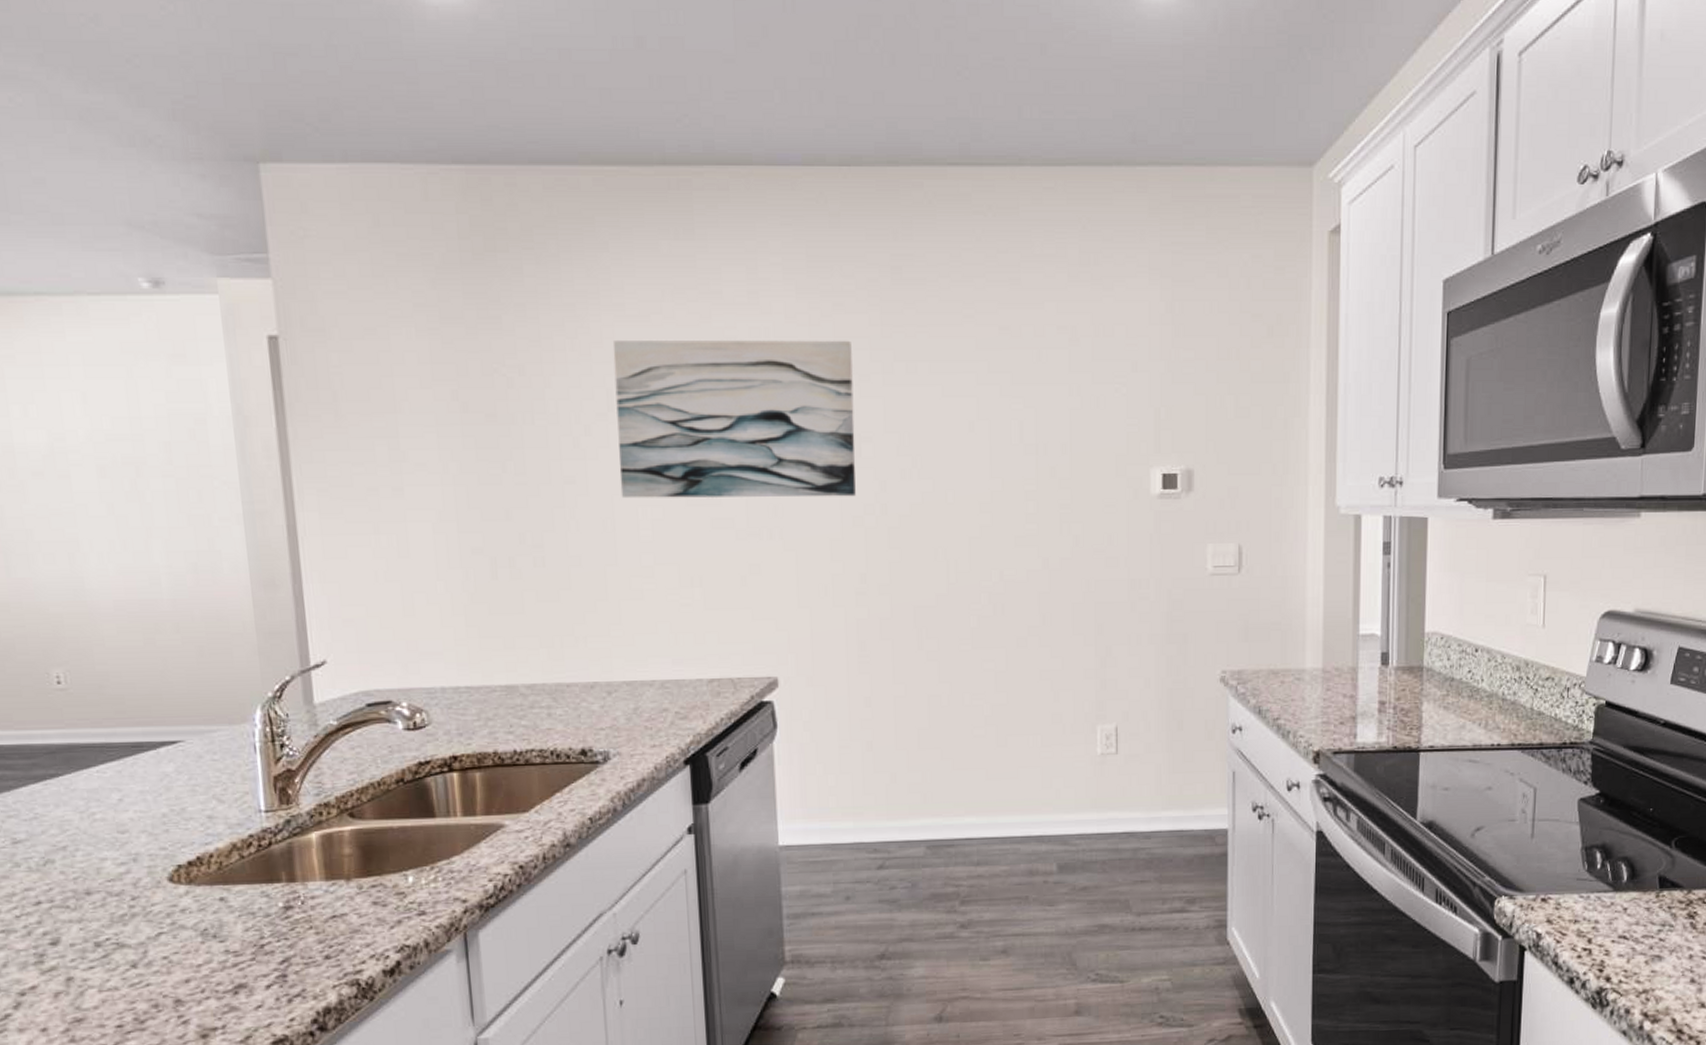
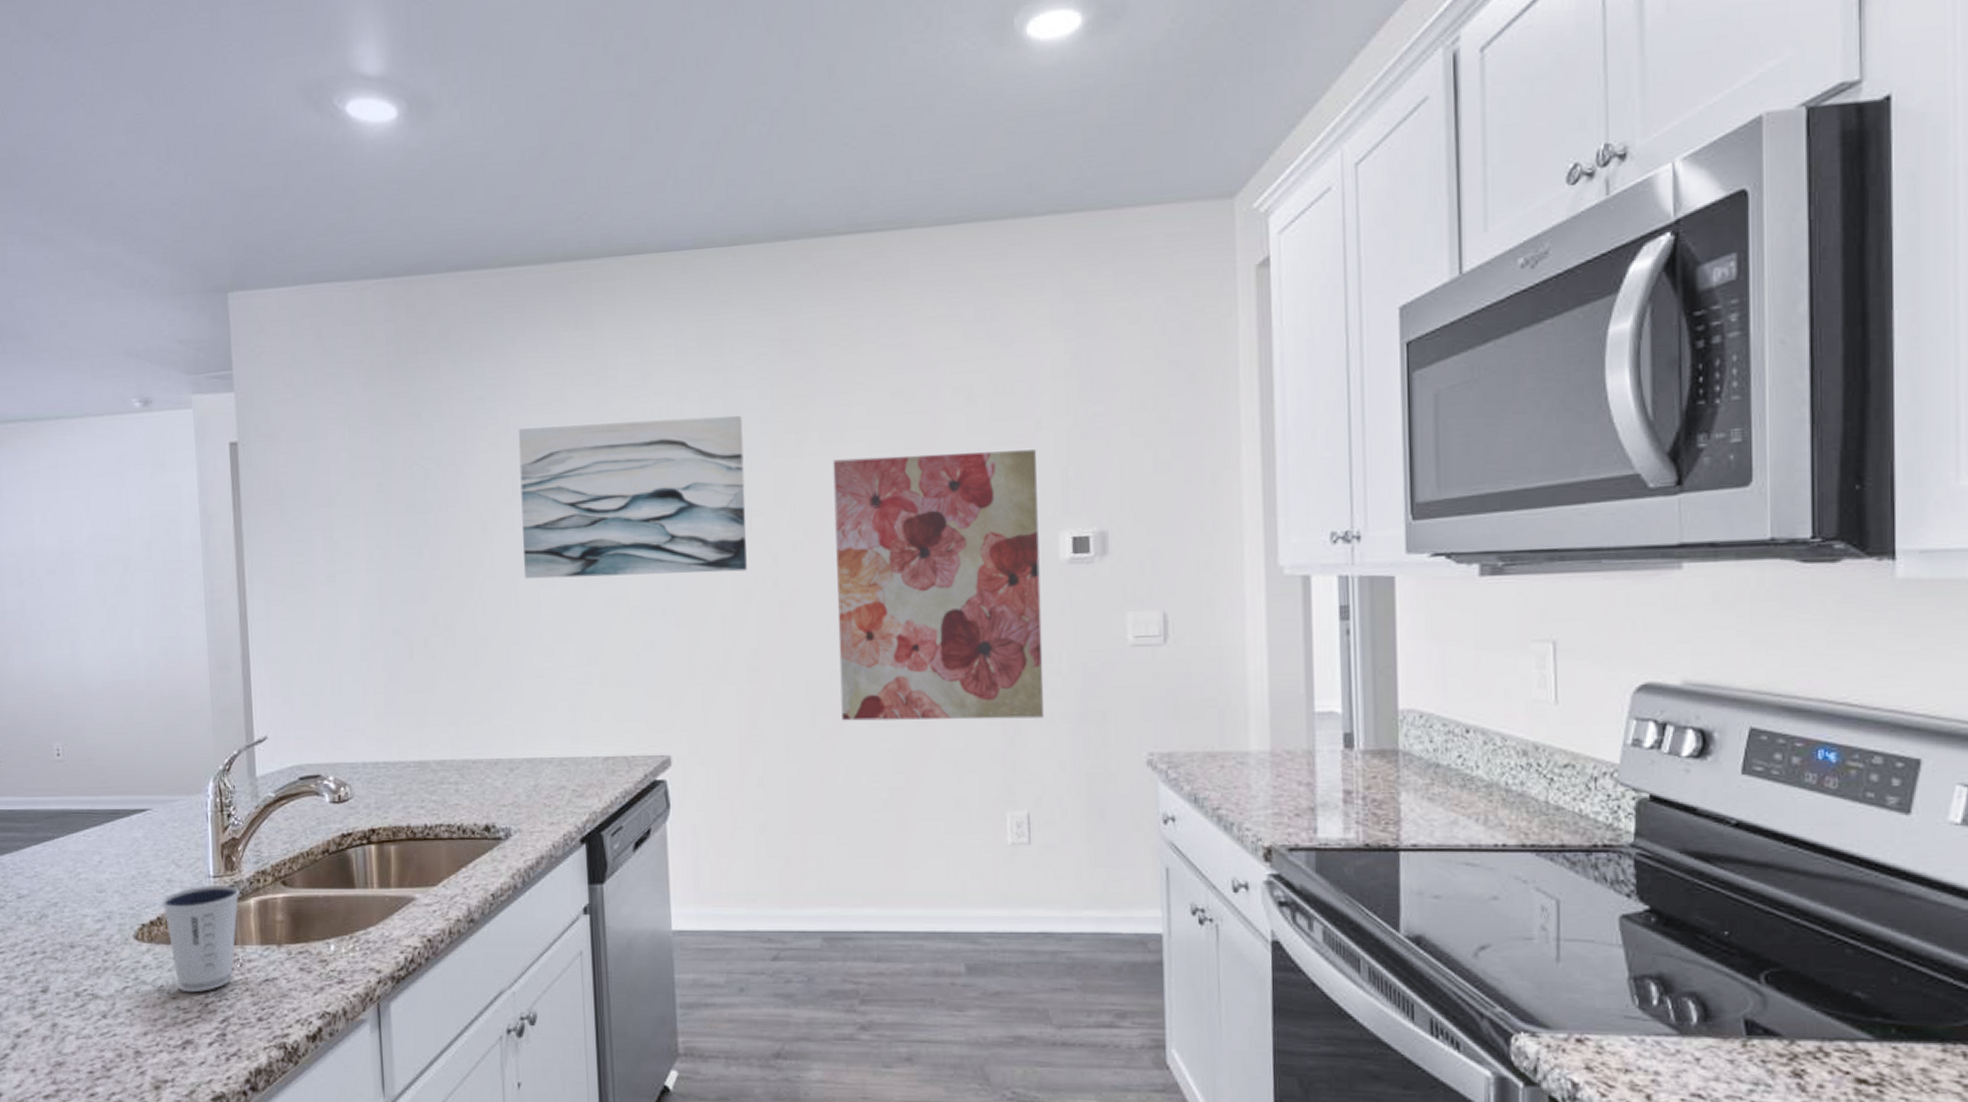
dixie cup: none [202,820,299,935] -> present [162,886,240,993]
wall art: none [941,389,1133,643] -> present [832,449,1044,721]

